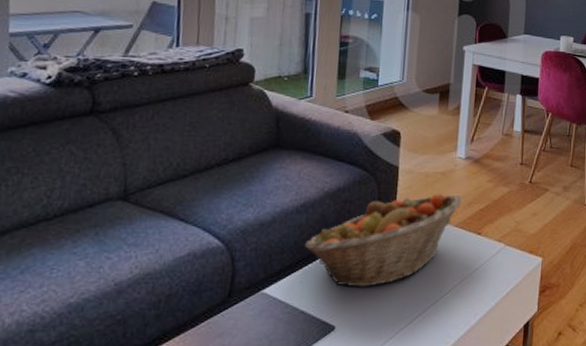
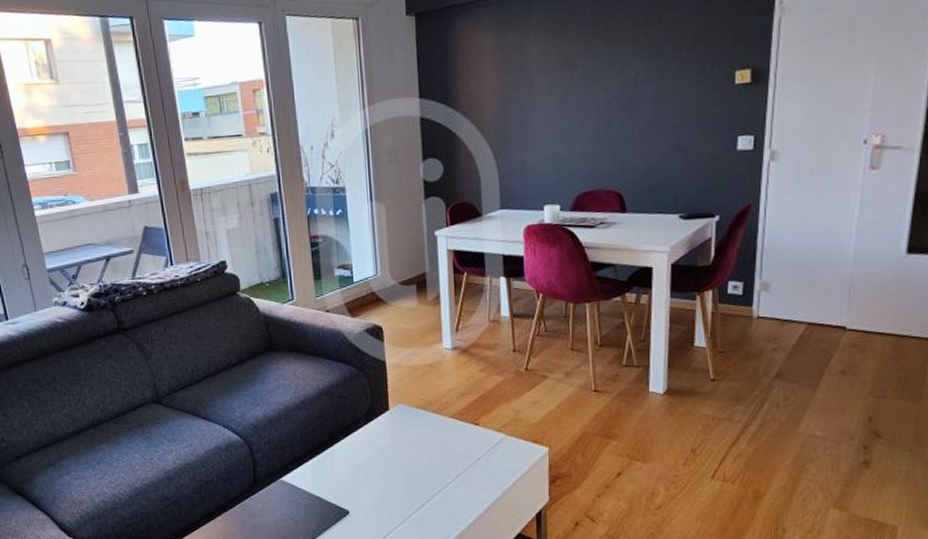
fruit basket: present [305,193,462,287] -> none [310,385,455,476]

